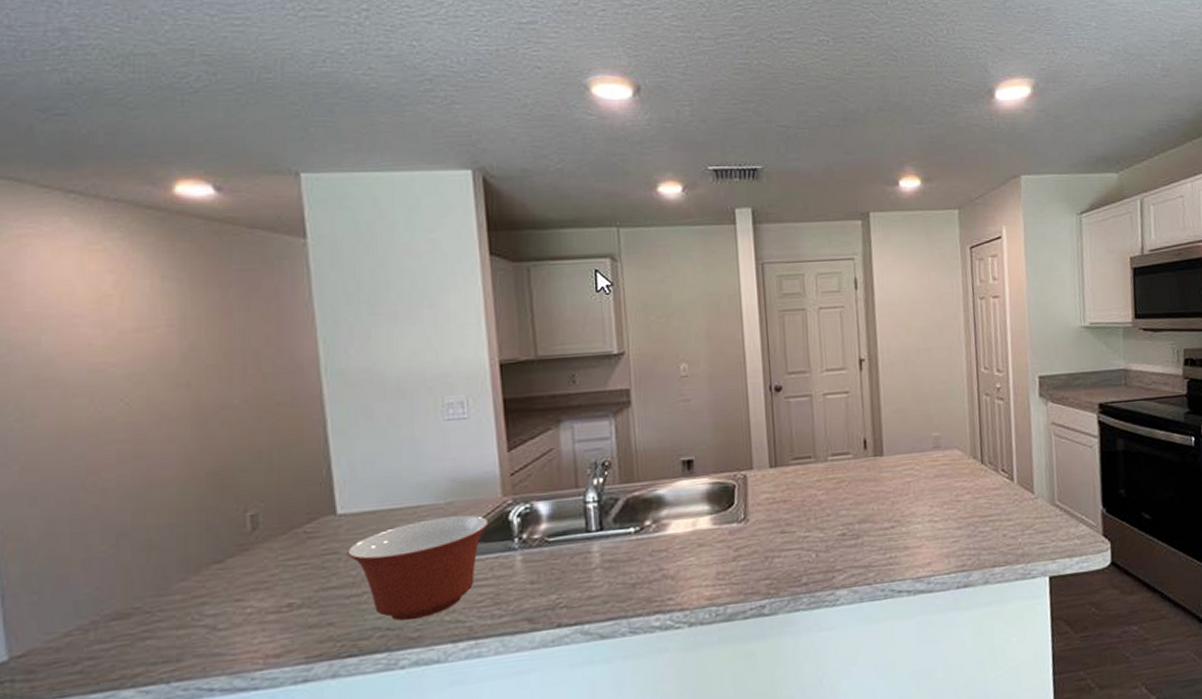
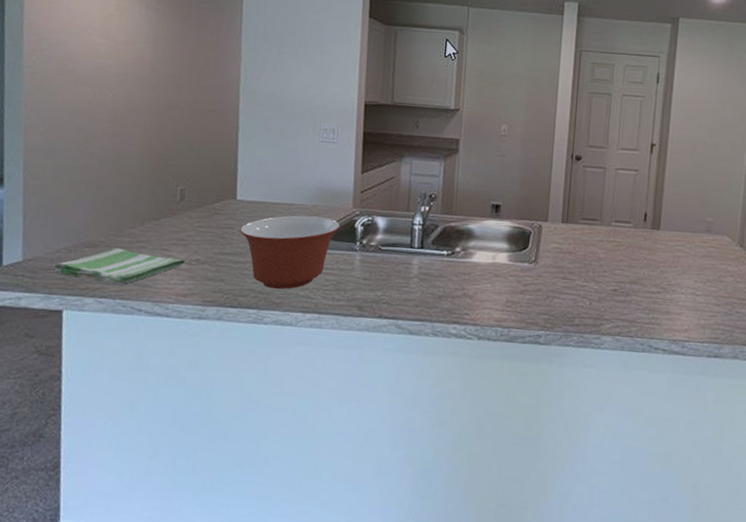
dish towel: none [62,608,272,667] -> present [53,248,186,283]

